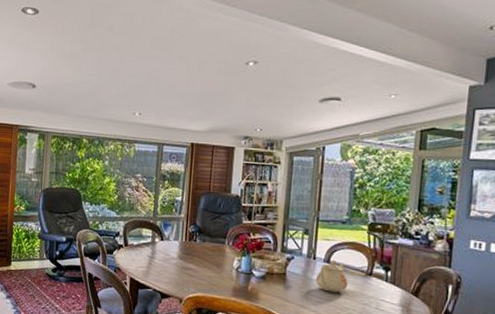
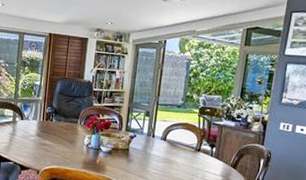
teapot: present [315,260,348,293] -> none [153,138,181,166]

